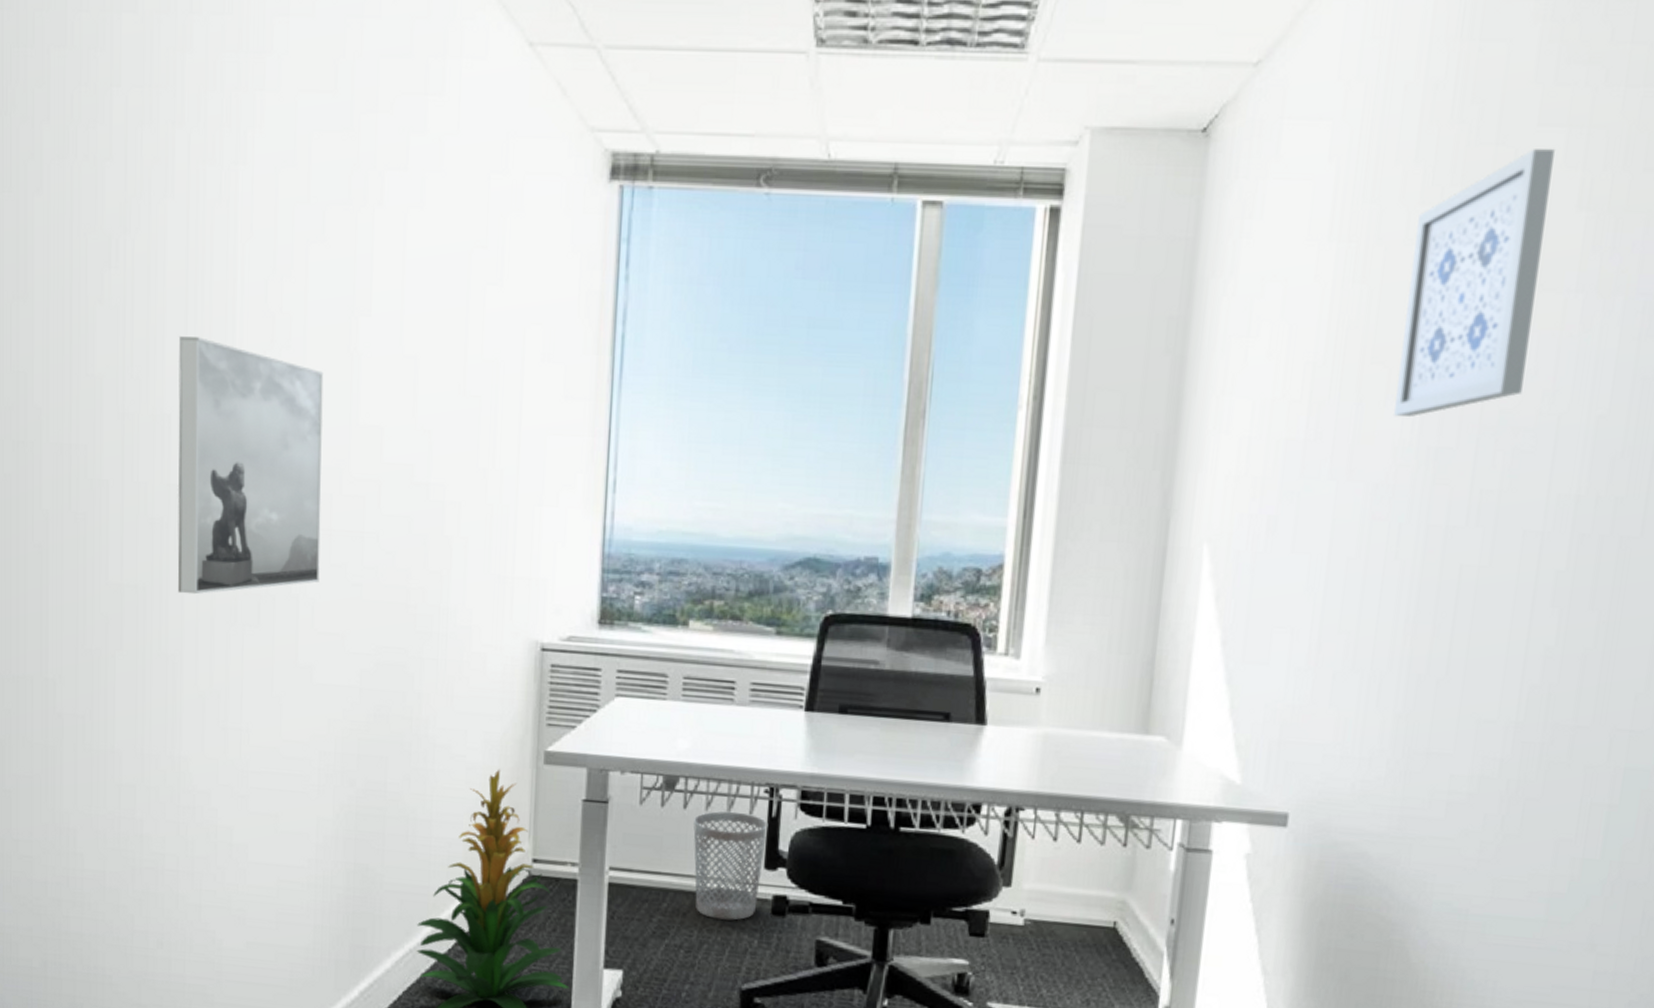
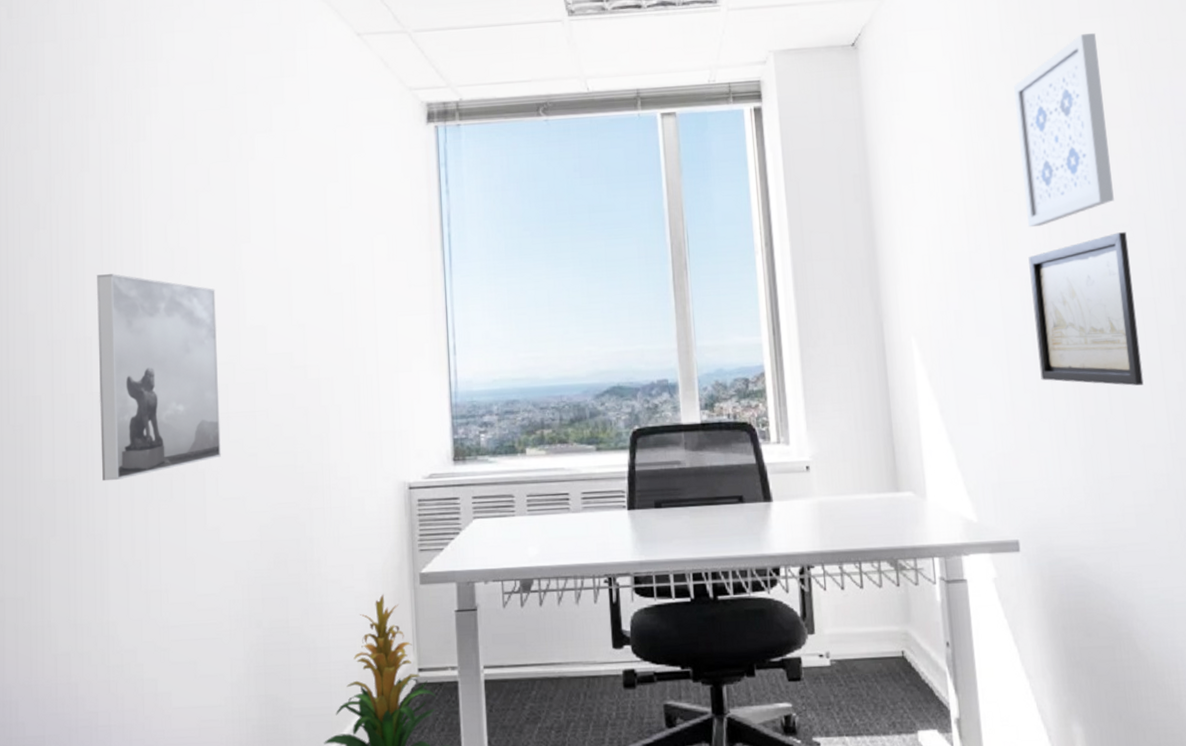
wastebasket: present [693,811,769,920] -> none [550,602,611,699]
wall art: none [1364,438,1527,643] -> present [1028,232,1144,386]

